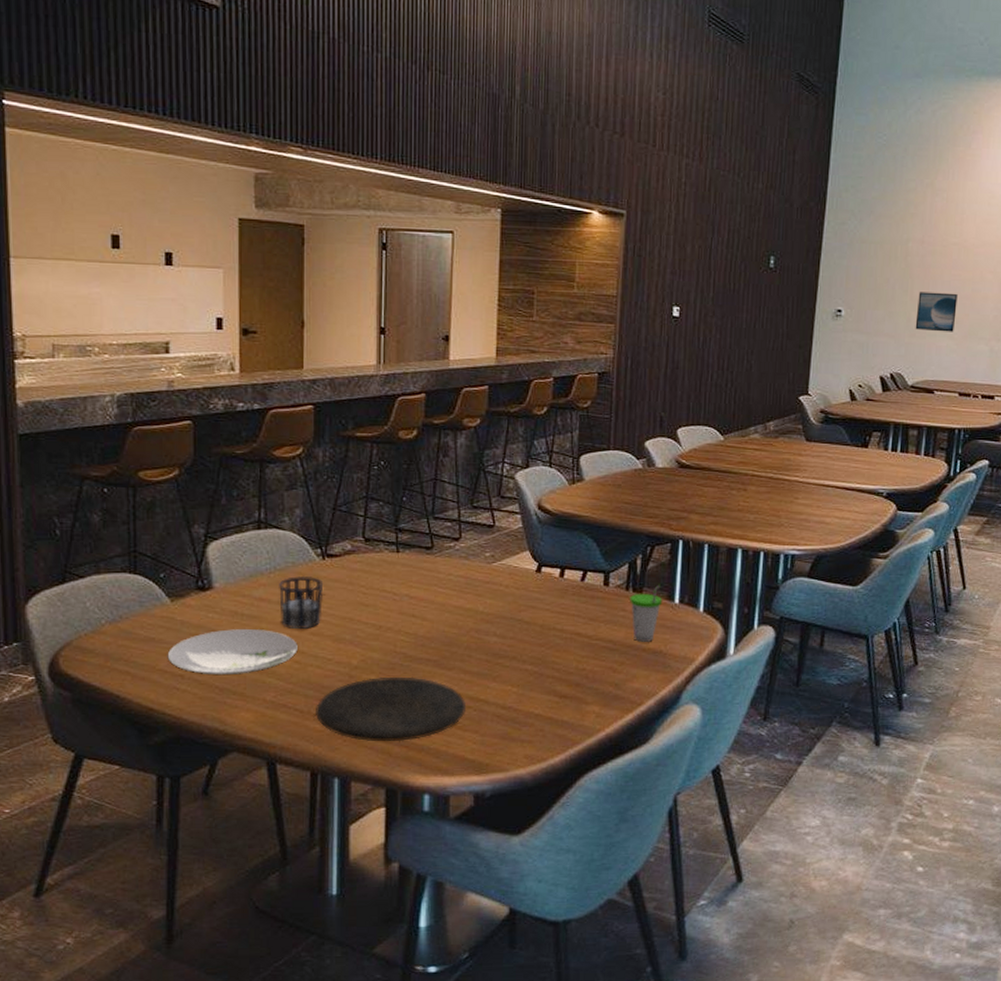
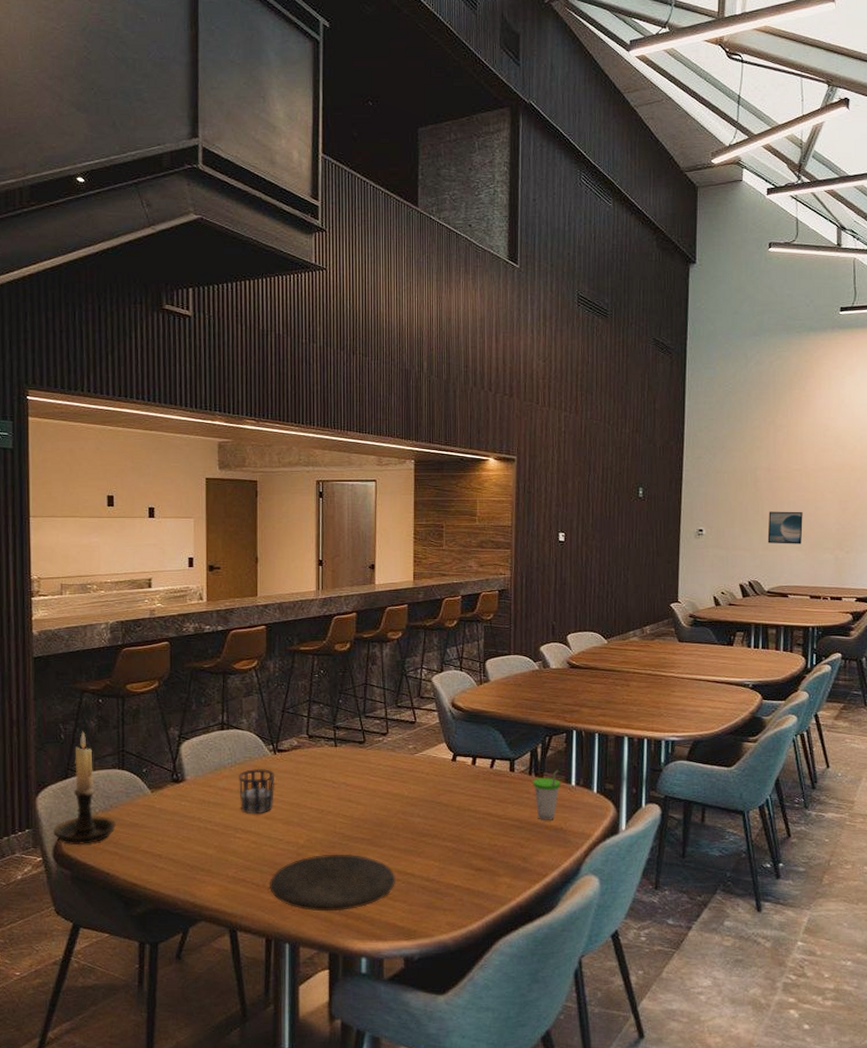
candle holder: none [48,527,128,662] -> present [53,732,117,844]
plate: present [167,629,299,676] -> none [148,815,255,855]

